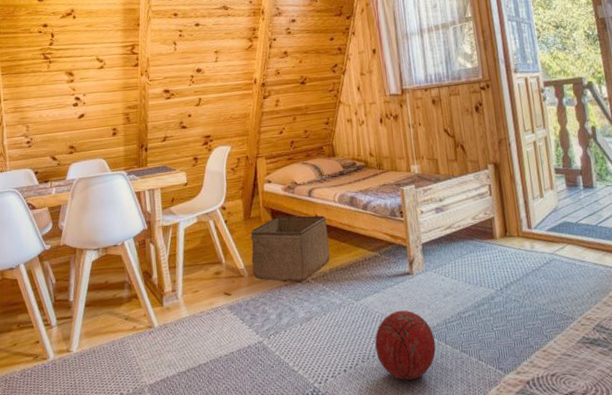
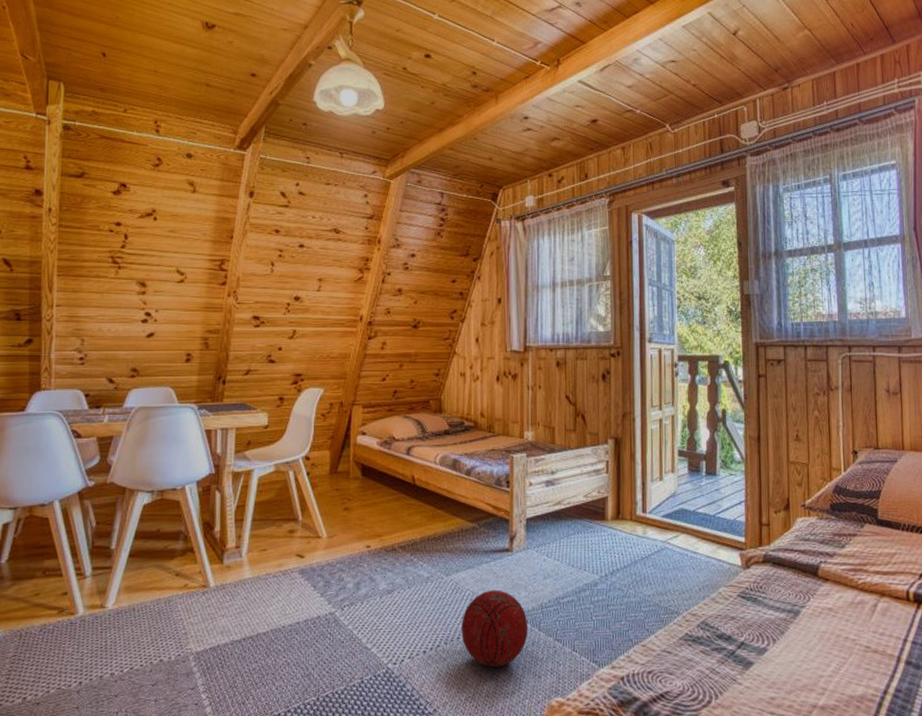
storage bin: present [250,215,330,282] -> none [333,473,424,550]

